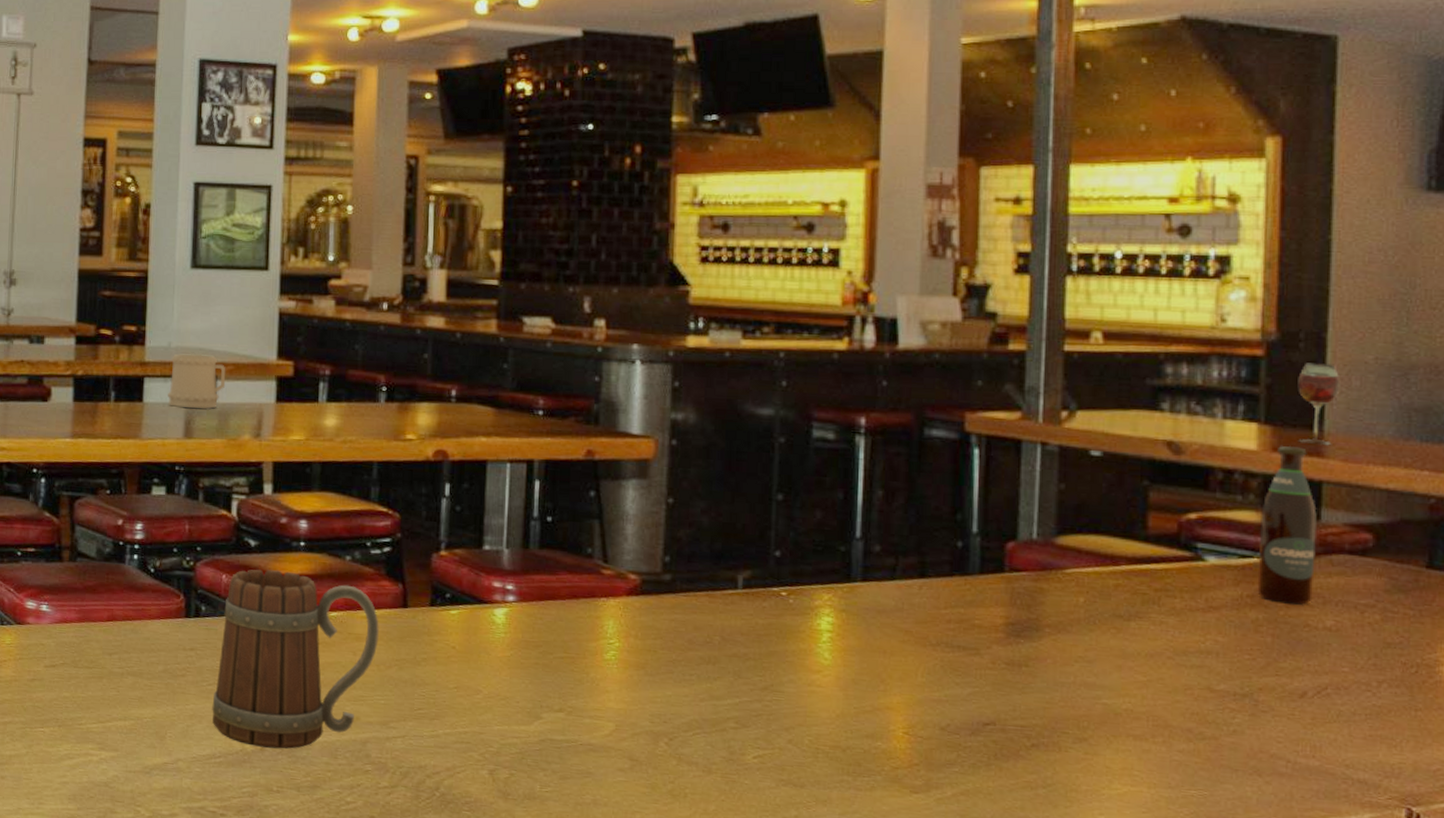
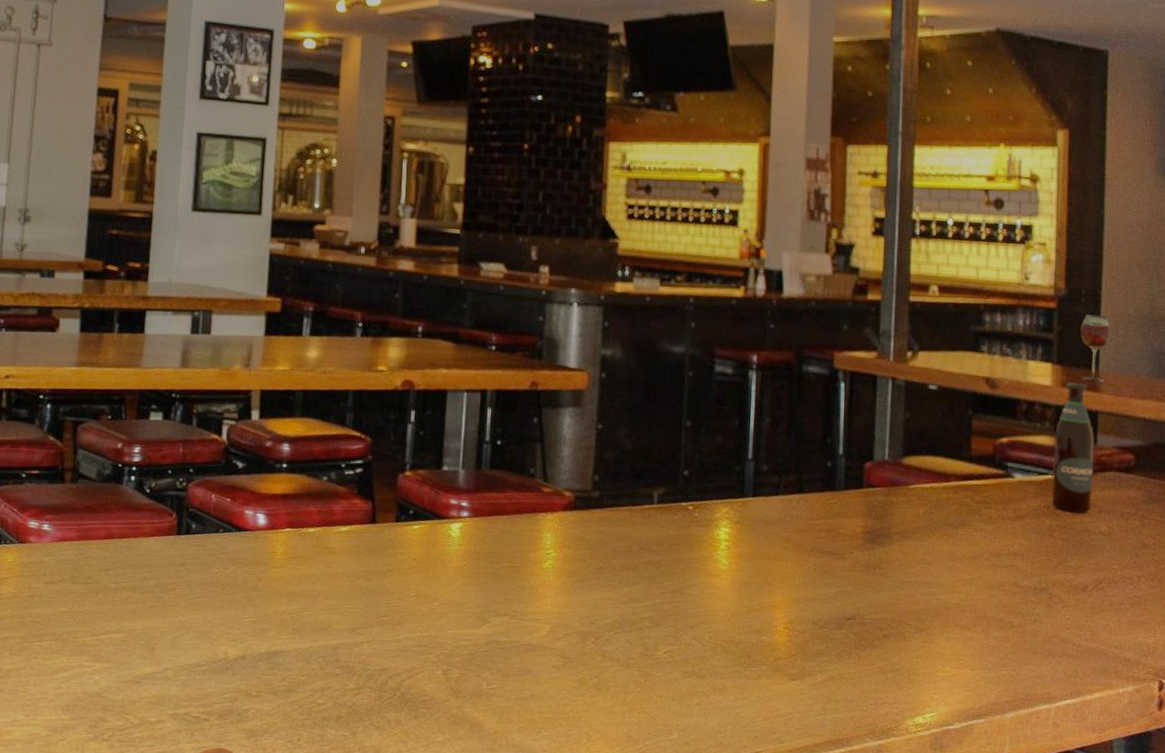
beer mug: present [168,353,226,409] -> none [167,289,221,341]
beer mug: present [212,569,379,749] -> none [199,489,351,656]

